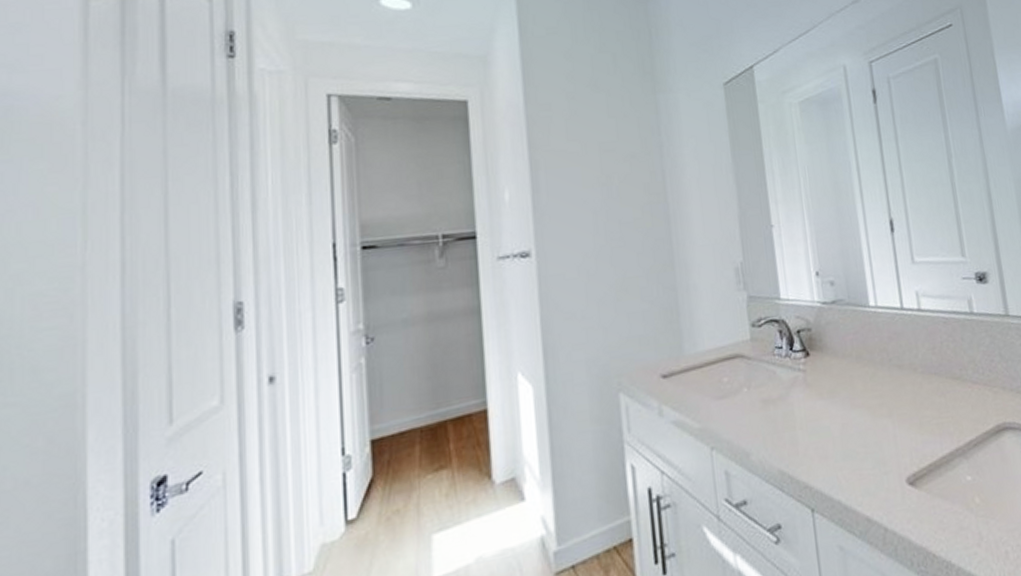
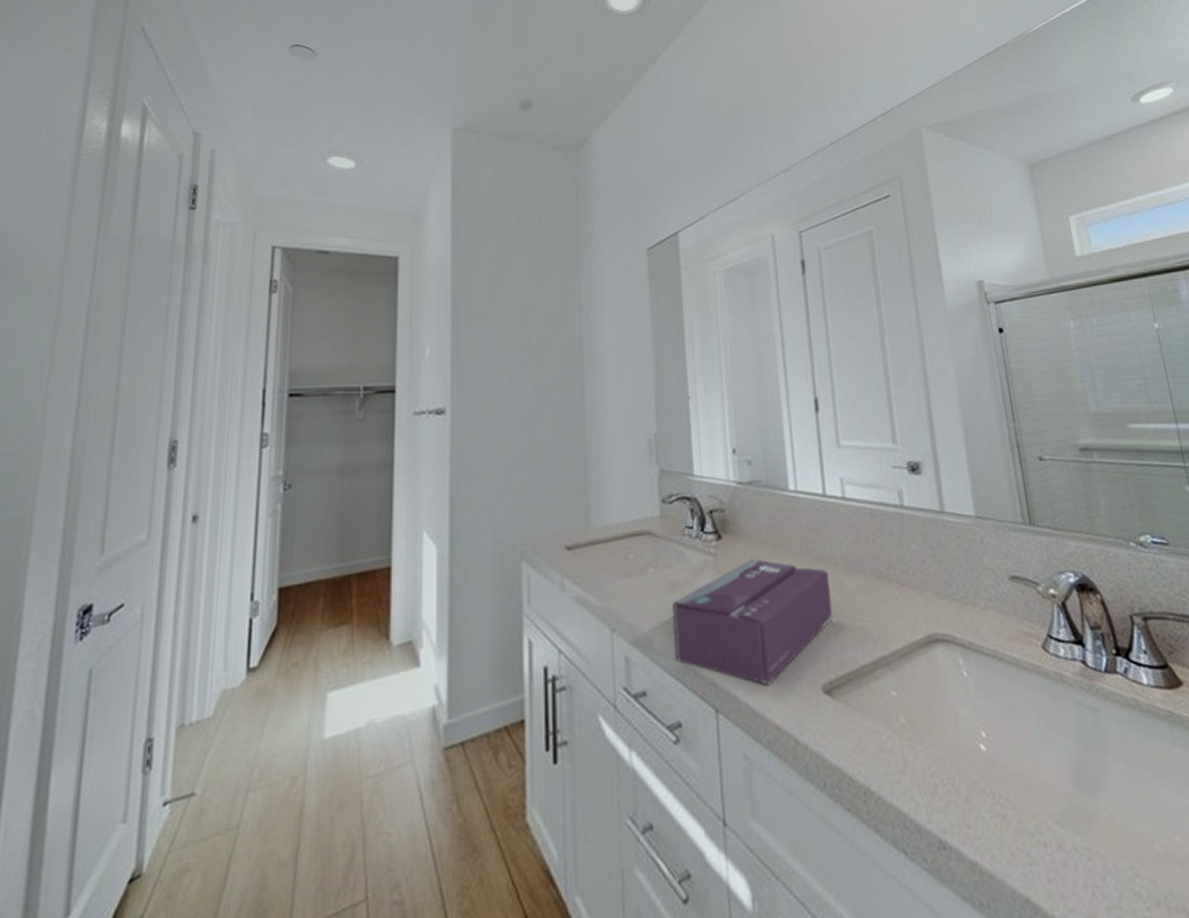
tissue box: none [766,371,913,483] -> present [672,559,832,685]

